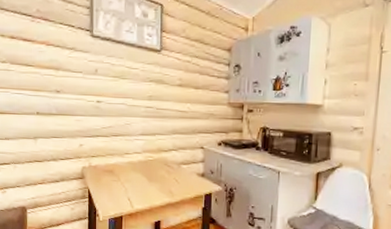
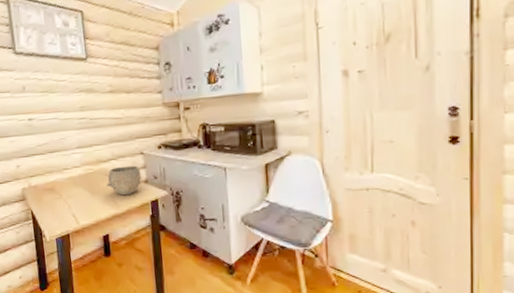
bowl: none [165,157,199,186] -> present [107,165,142,196]

